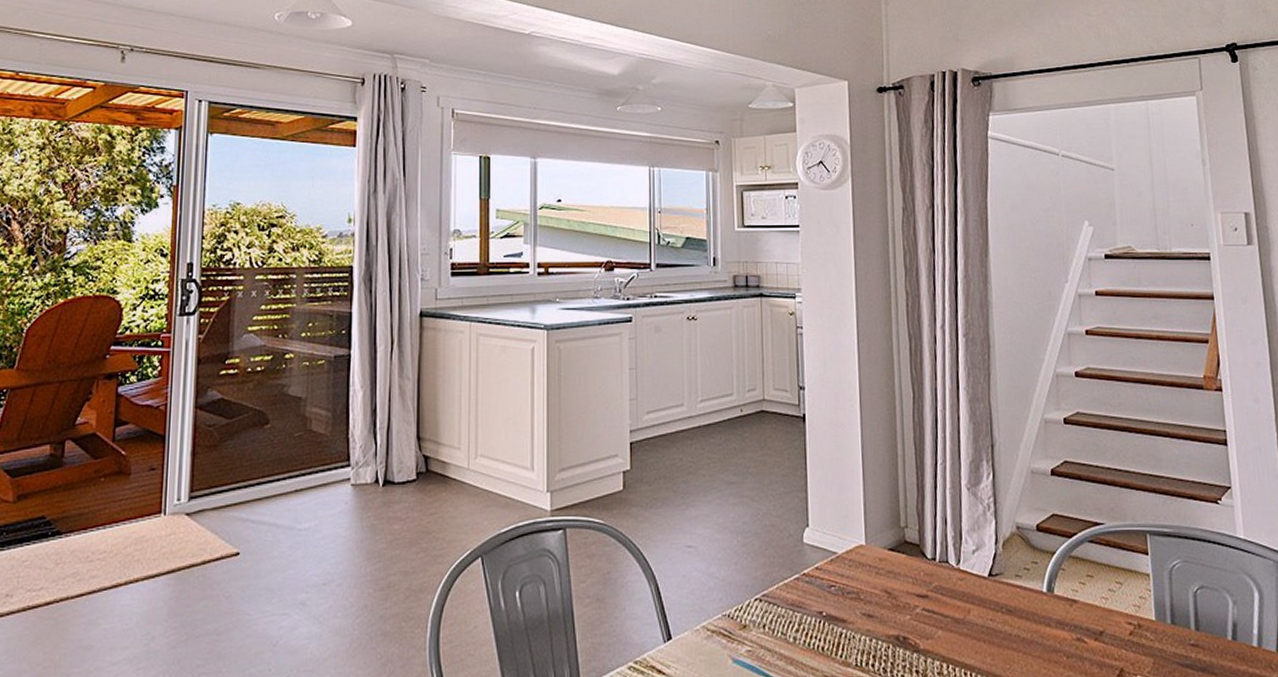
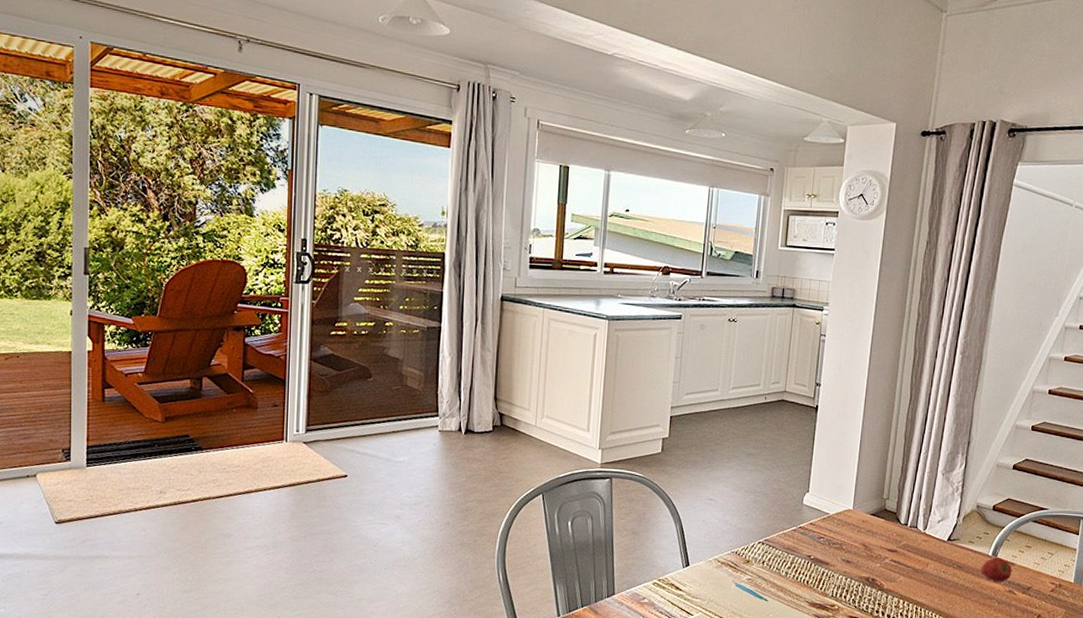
fruit: none [1036,593,1076,628] -> present [980,557,1013,583]

